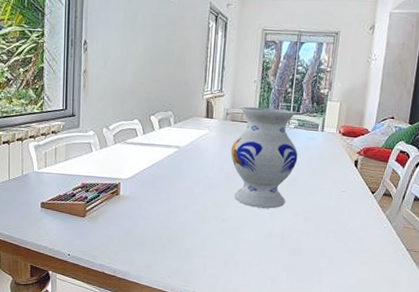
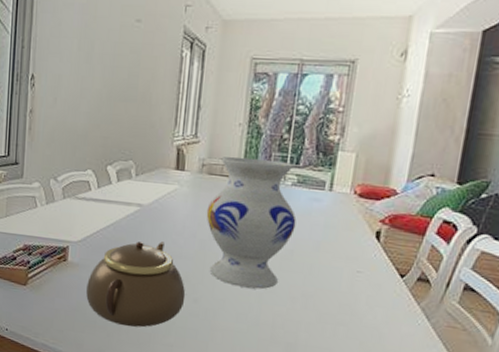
teapot: none [136,175,216,245] -> present [86,241,186,328]

